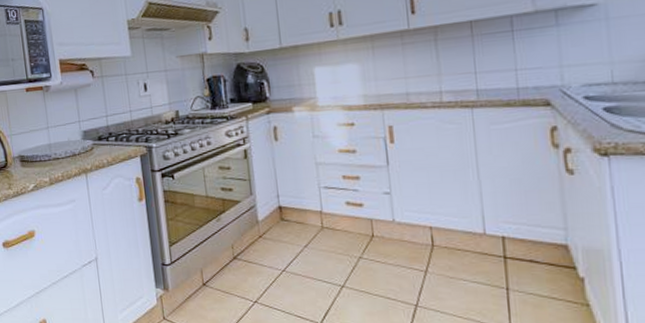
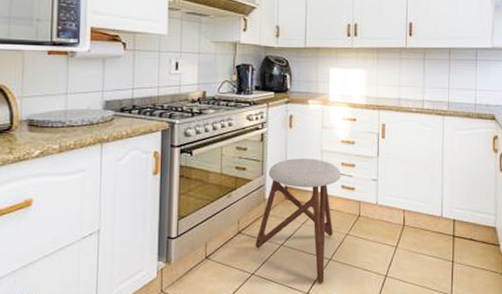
stool: none [253,173,344,314] -> present [255,158,341,284]

